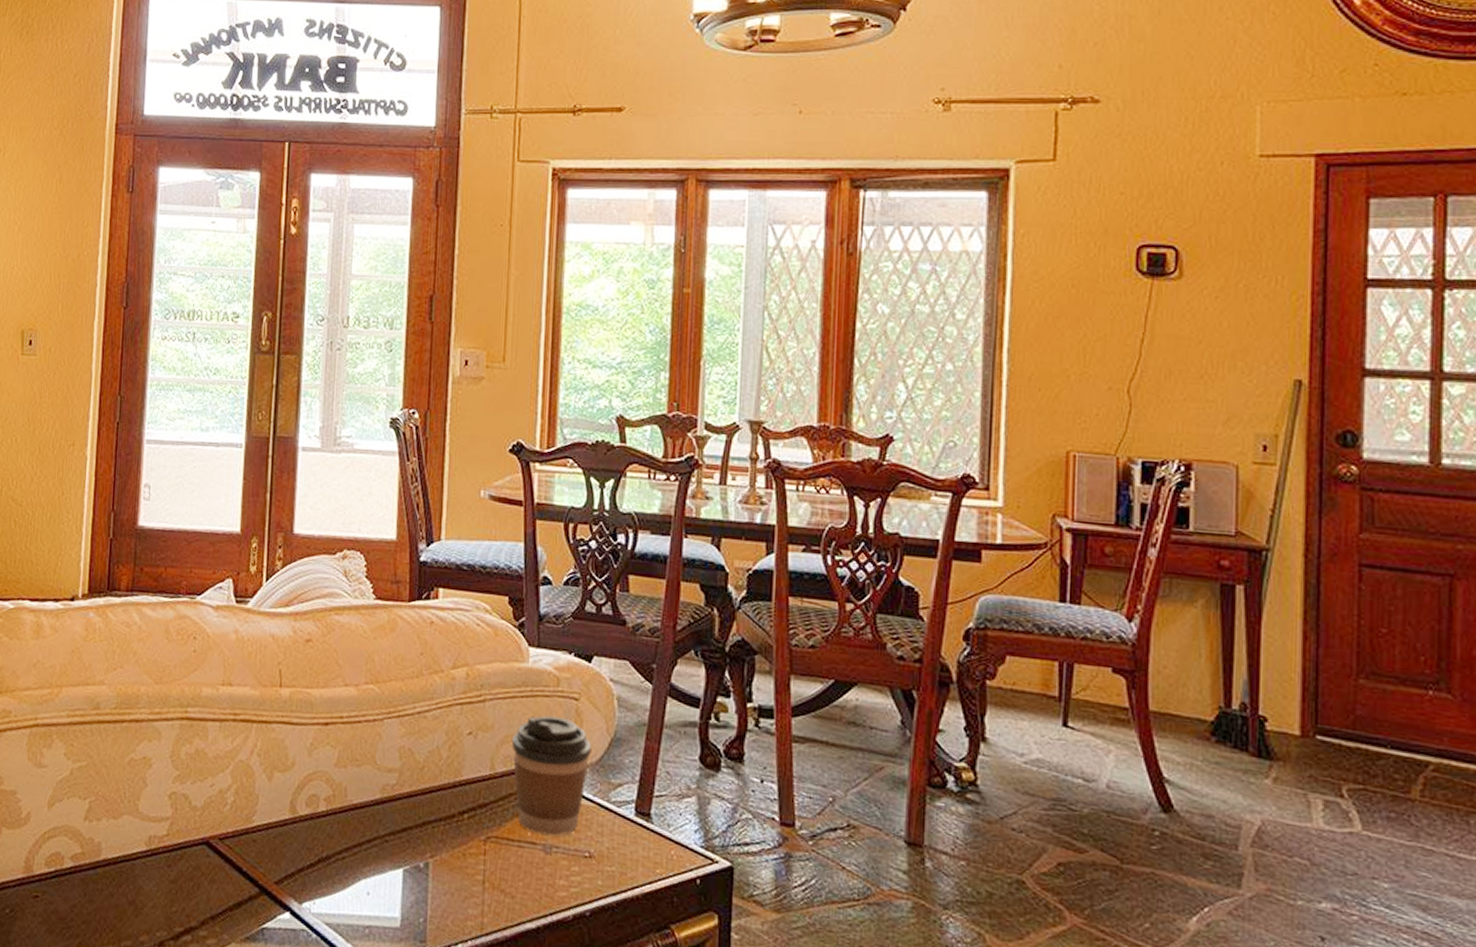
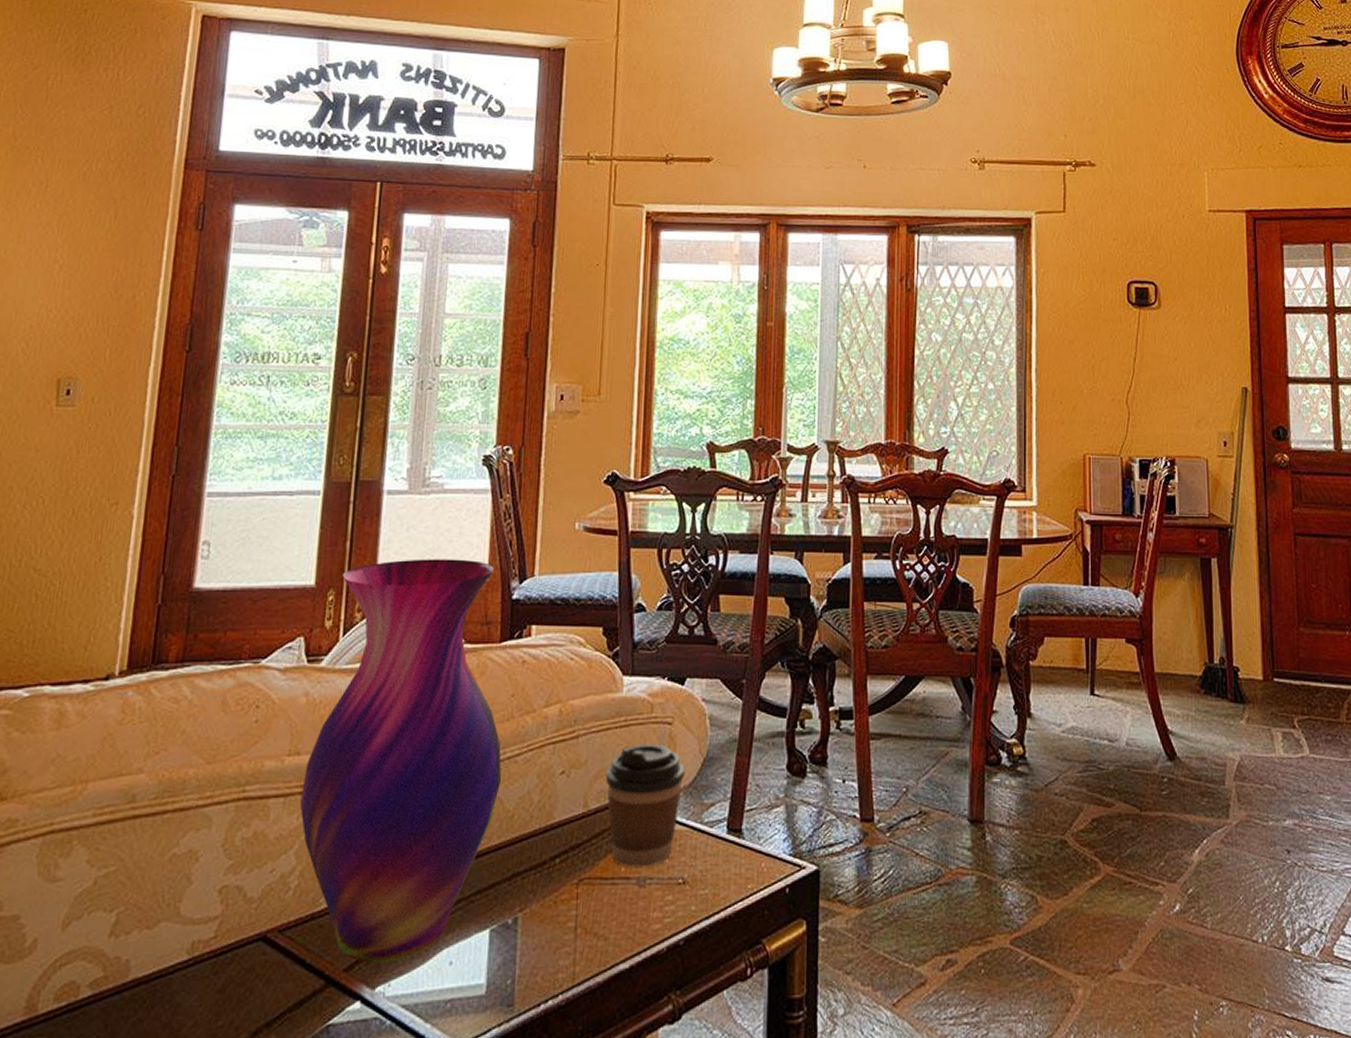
vase: none [233,514,413,883] -> present [300,559,502,963]

